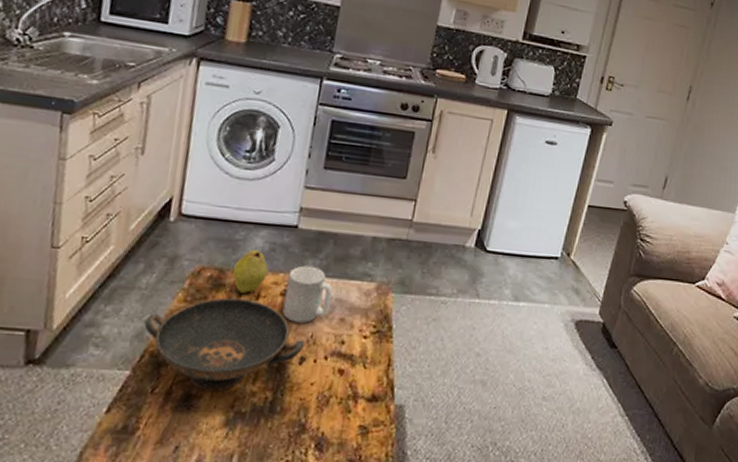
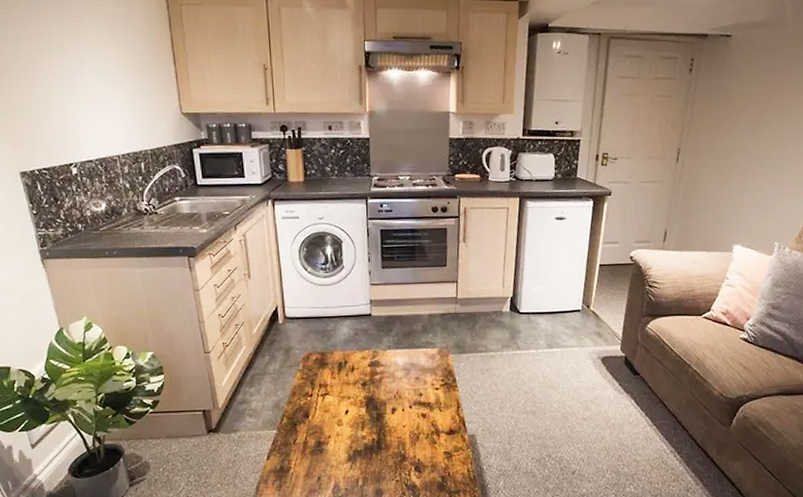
decorative bowl: present [144,297,305,392] -> none [278,371,393,439]
fruit: present [233,249,269,293] -> none [331,335,357,368]
mug: present [282,265,333,323] -> none [371,342,407,384]

